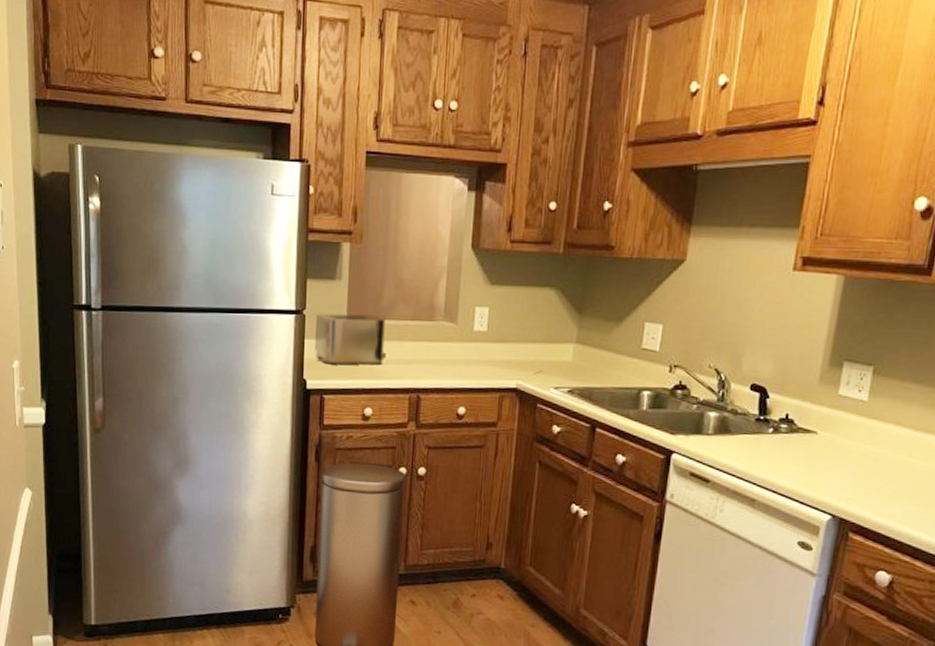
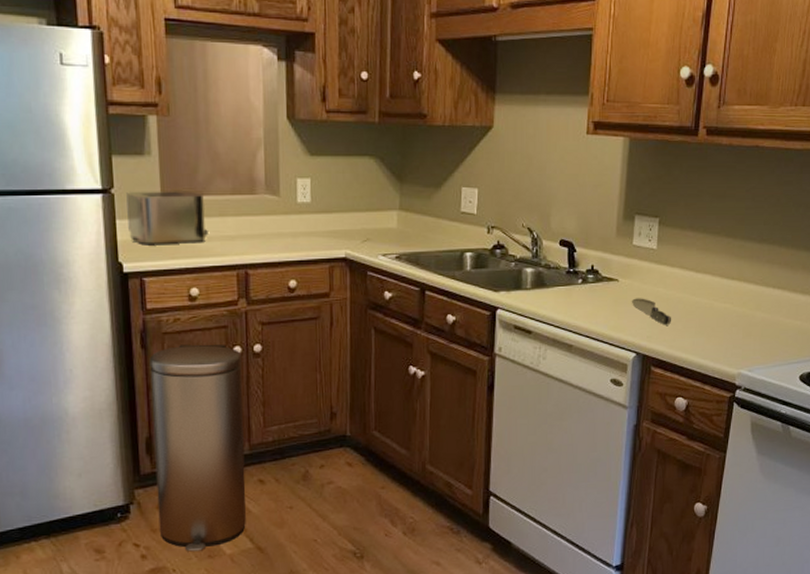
knife: none [830,454,880,488] -> present [631,298,672,325]

